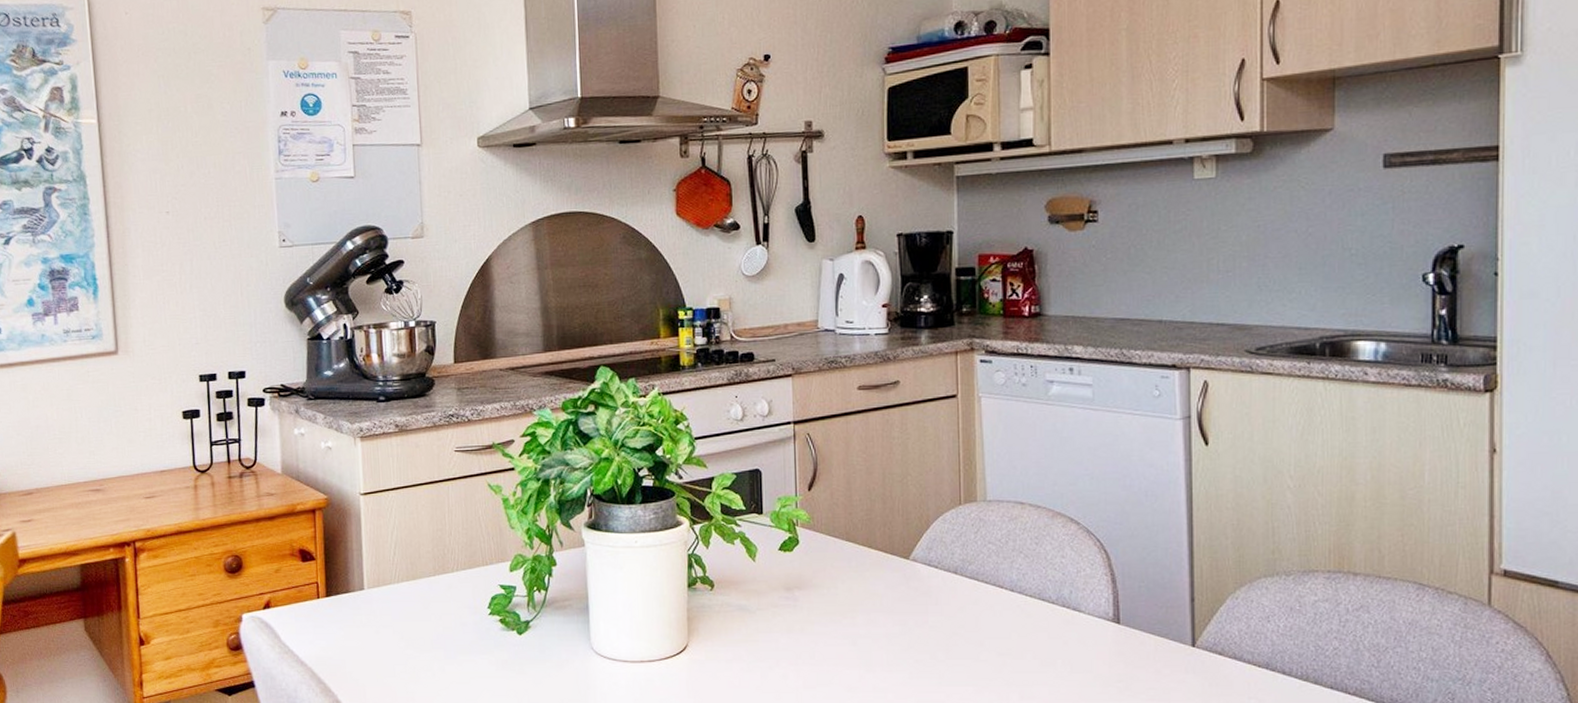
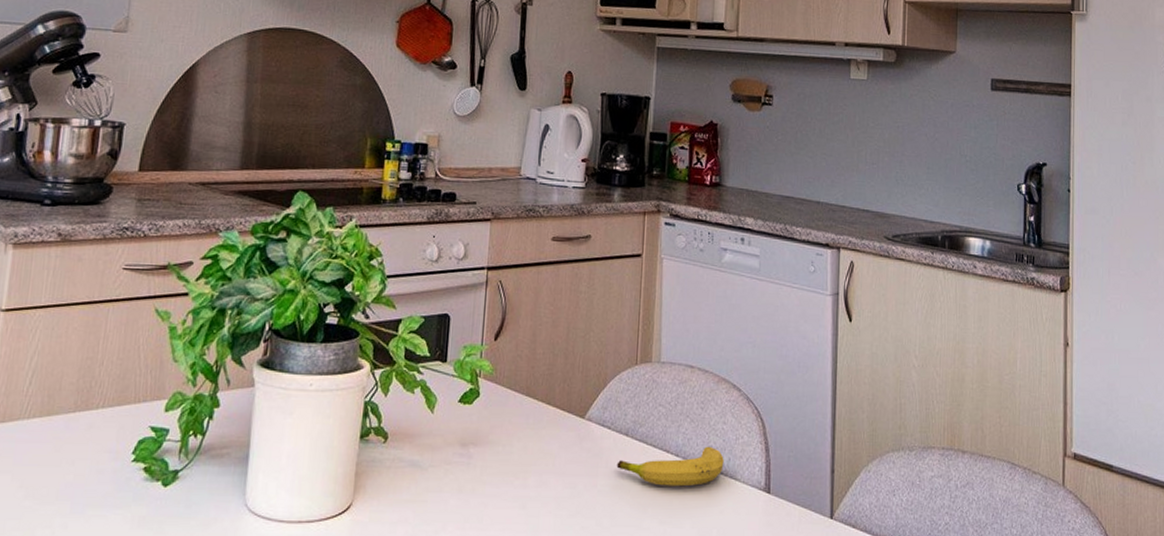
fruit: none [947,580,1065,620] -> present [616,446,724,487]

